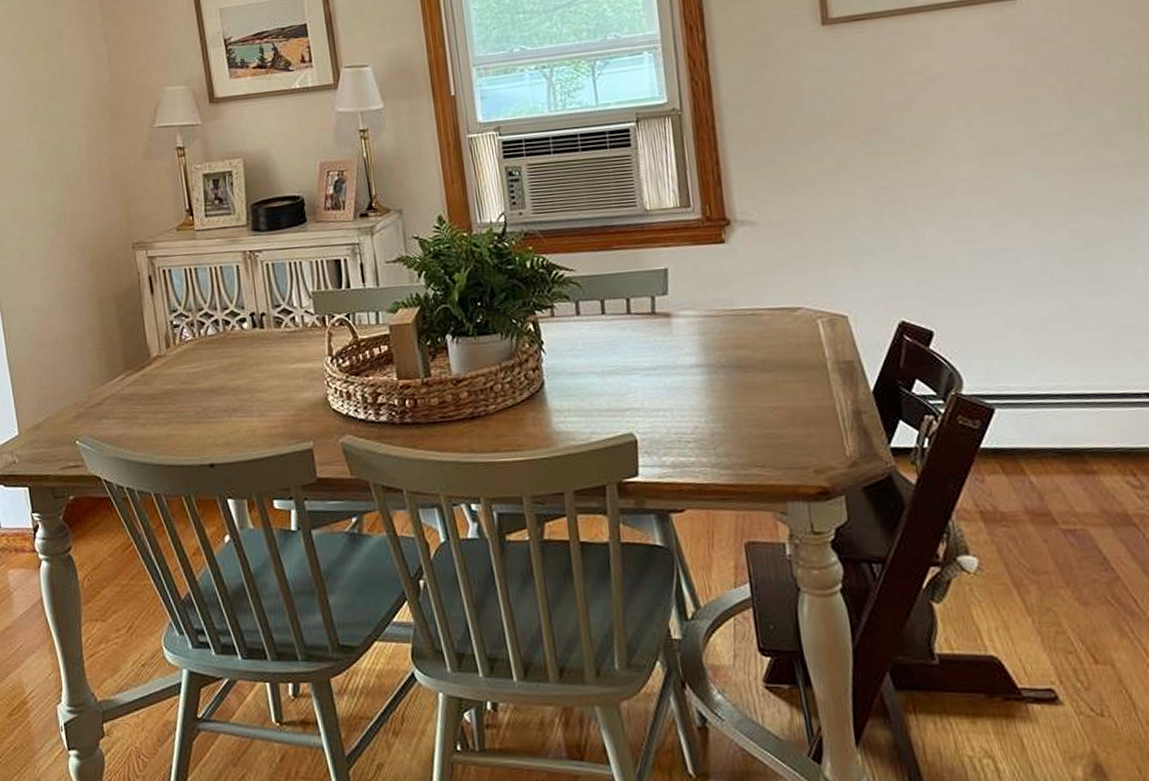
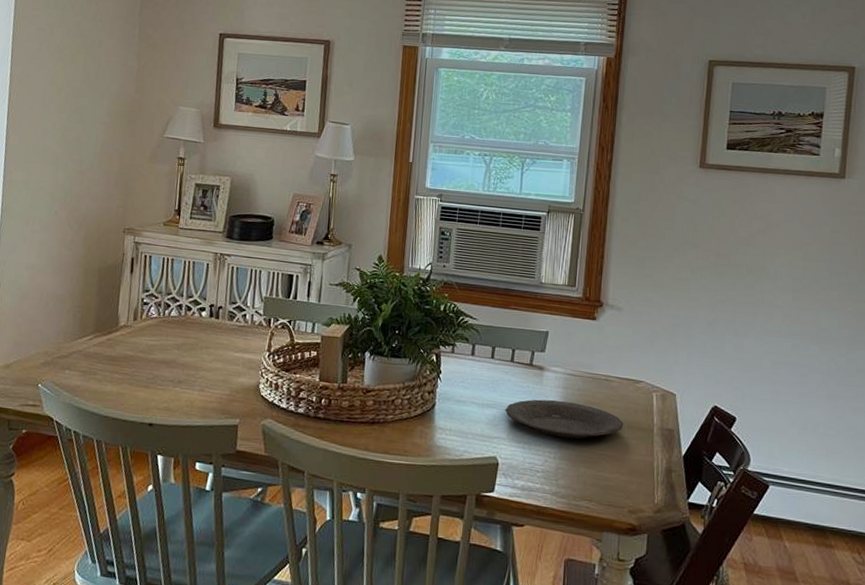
plate: none [631,349,787,396] -> present [505,399,624,439]

